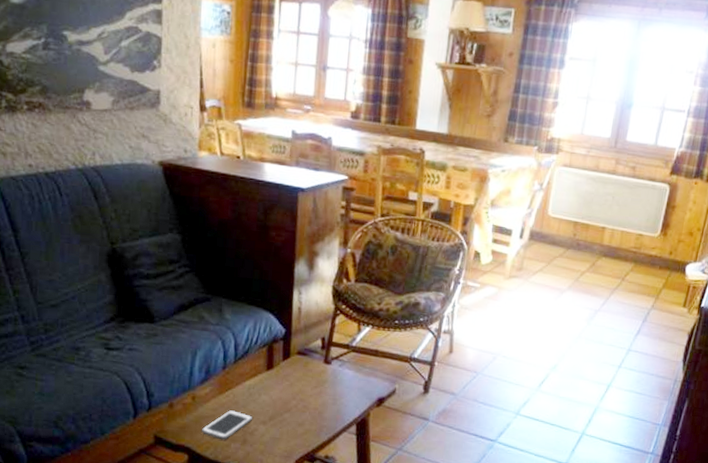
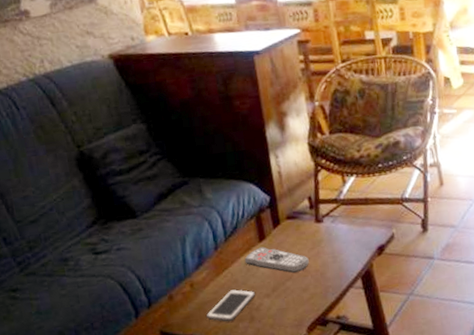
remote control: none [248,375,310,406] -> present [244,247,309,273]

